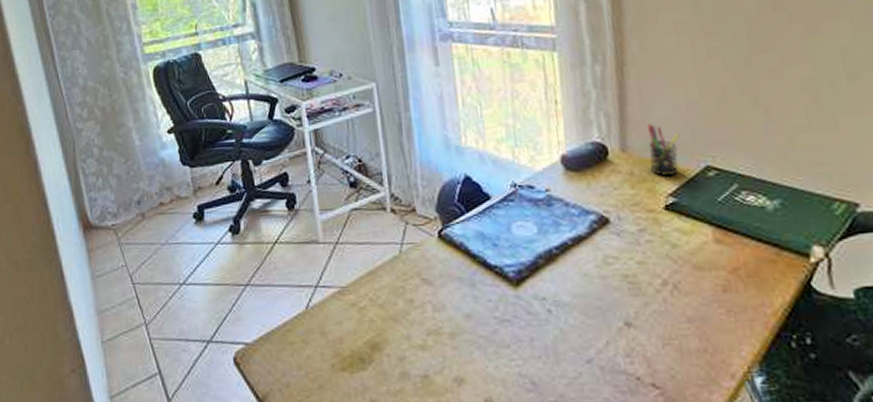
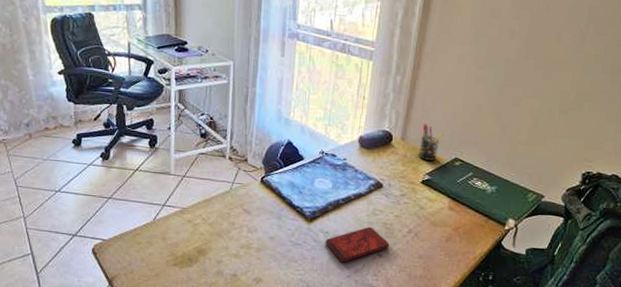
smartphone: none [543,282,639,341] -> present [325,226,390,263]

